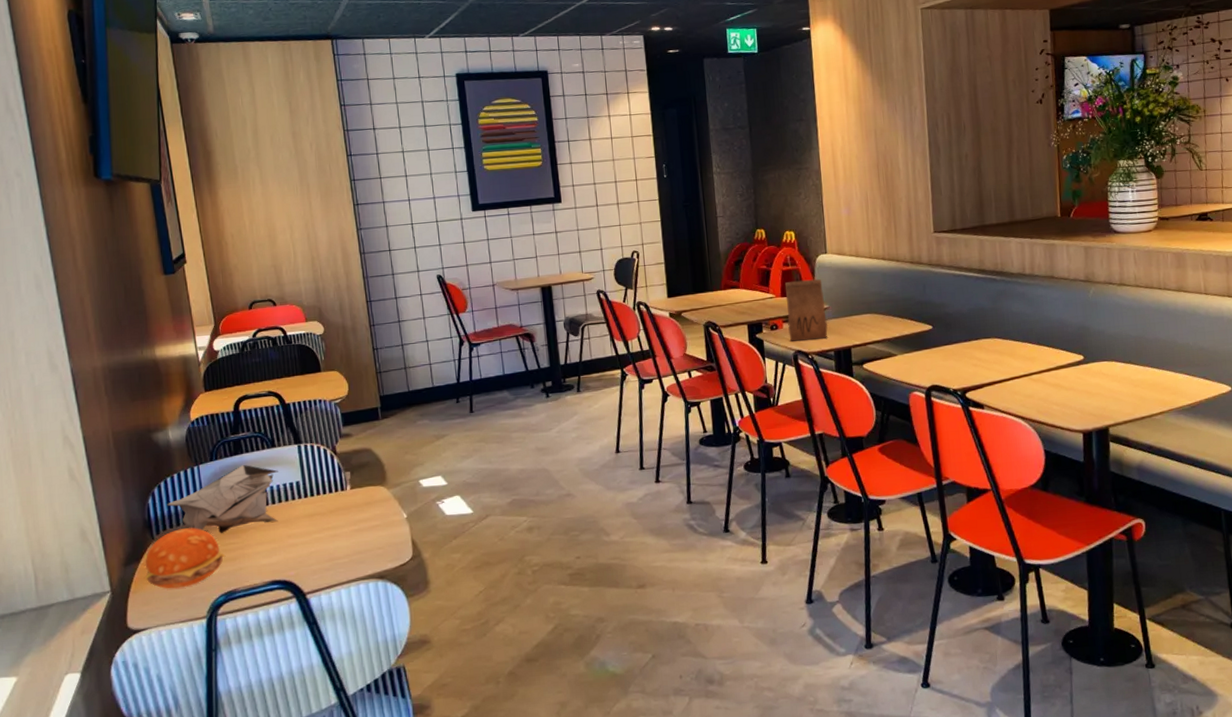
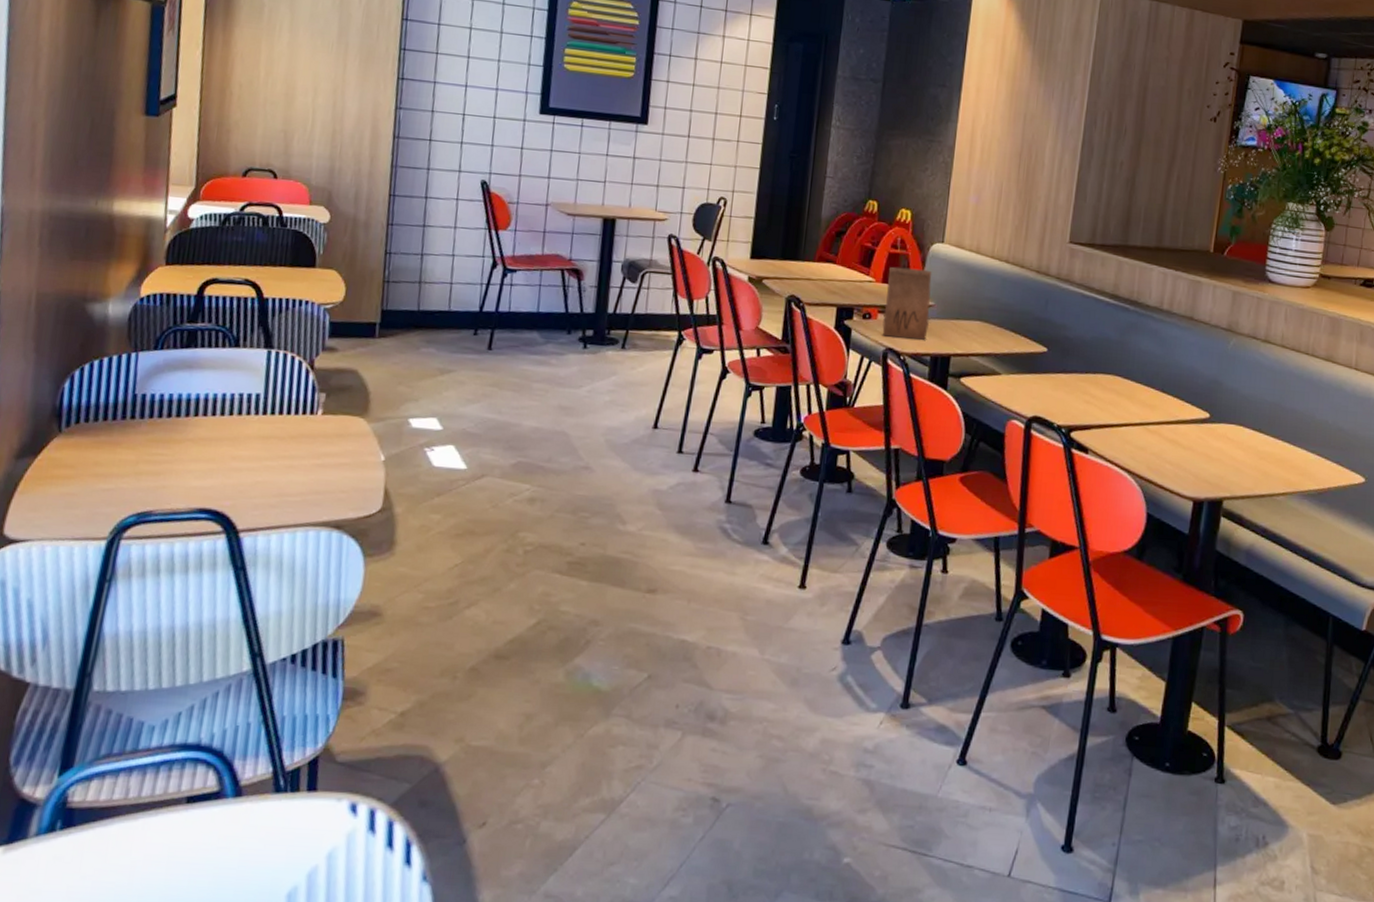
burger: present [145,528,226,589] -> none [40,425,148,498]
crumpled paper: present [167,465,279,533] -> none [87,362,237,440]

